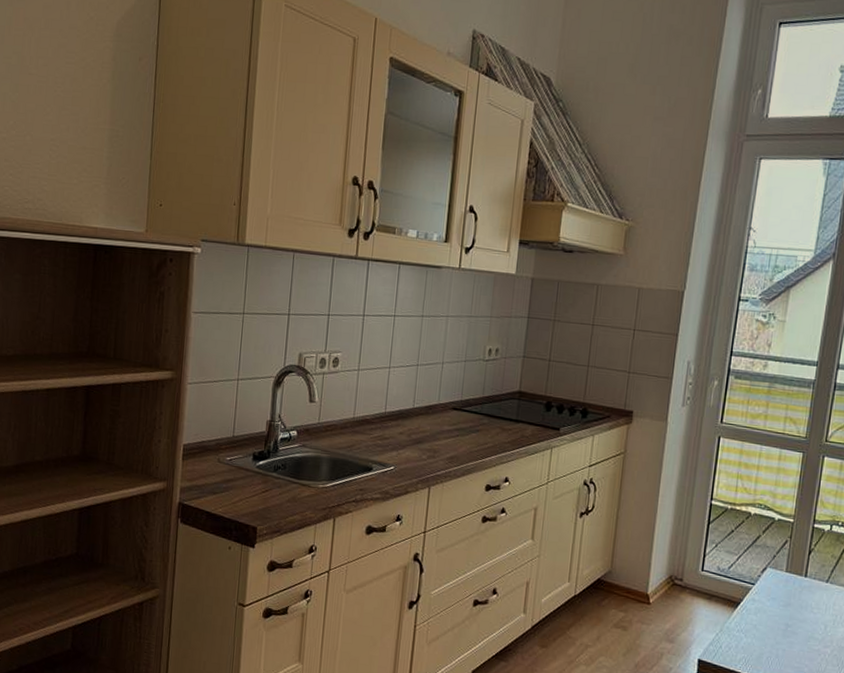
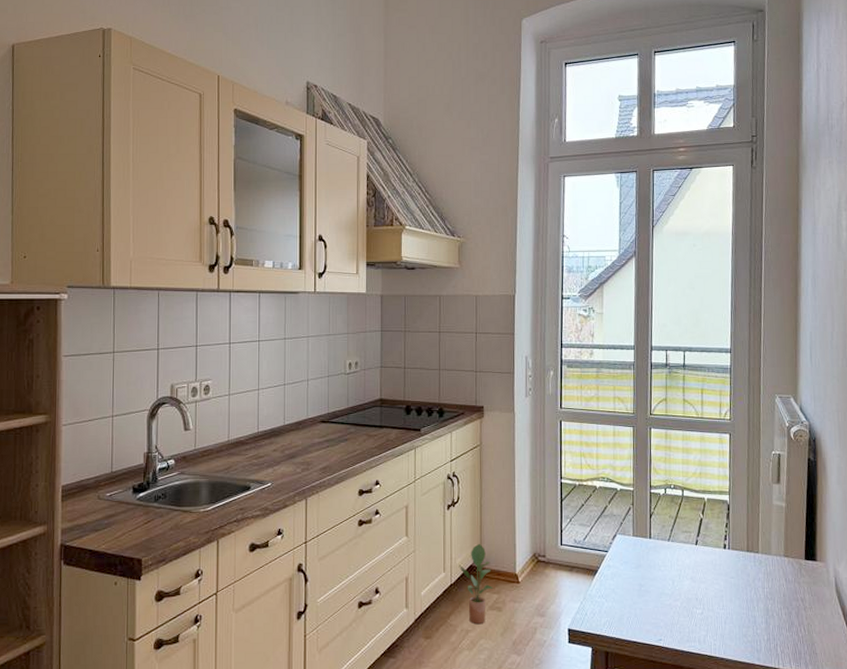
potted plant: none [585,557,622,641] -> present [458,543,494,625]

